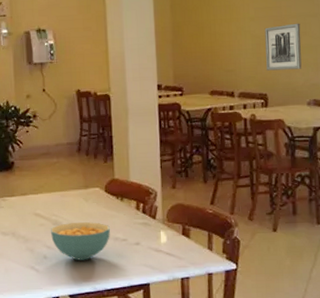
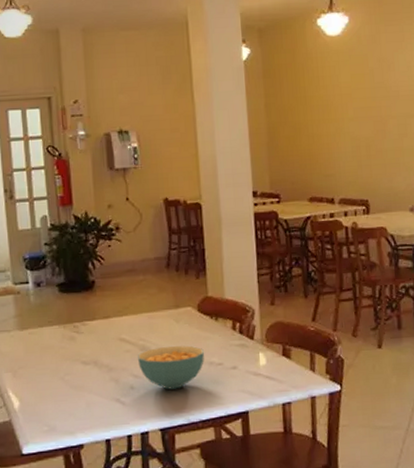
wall art: present [264,23,302,71] -> none [364,124,403,175]

